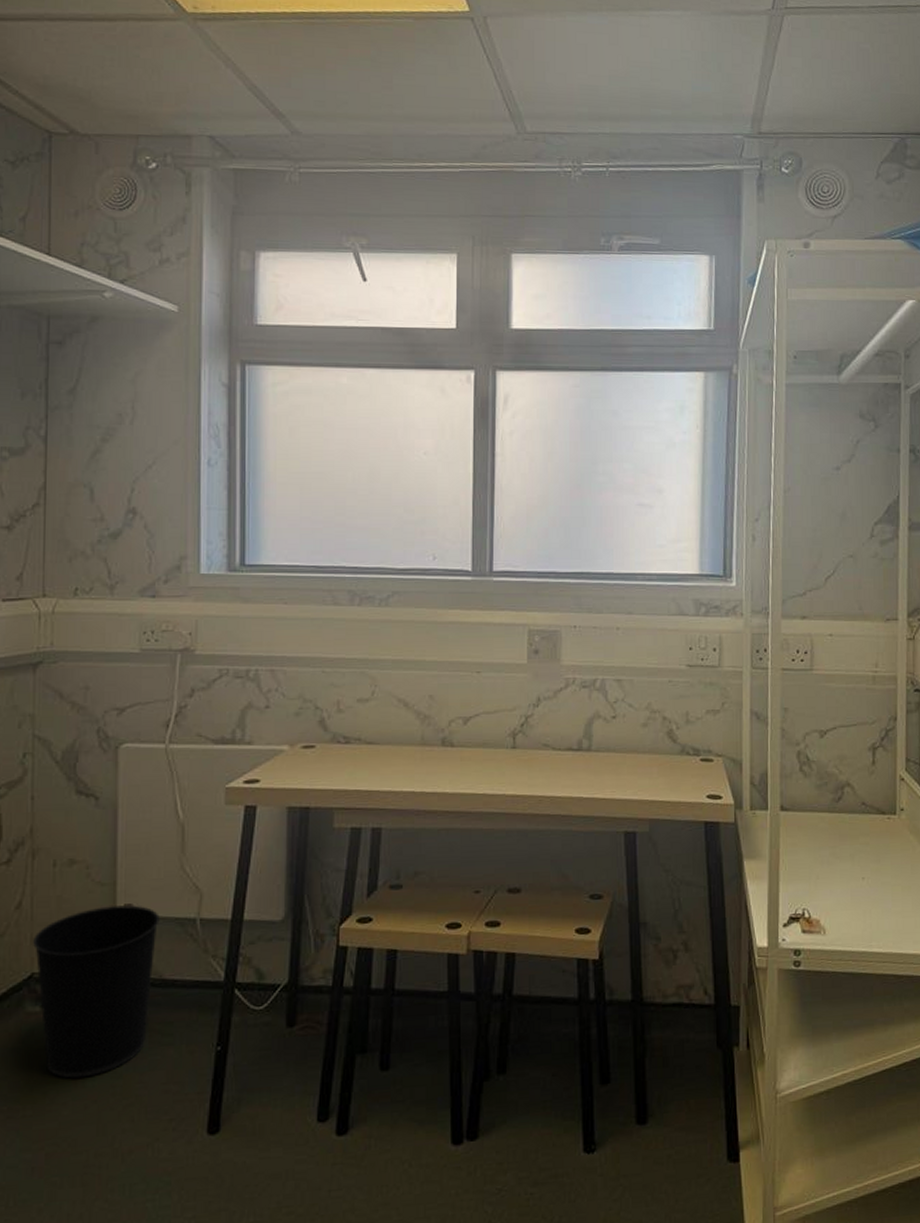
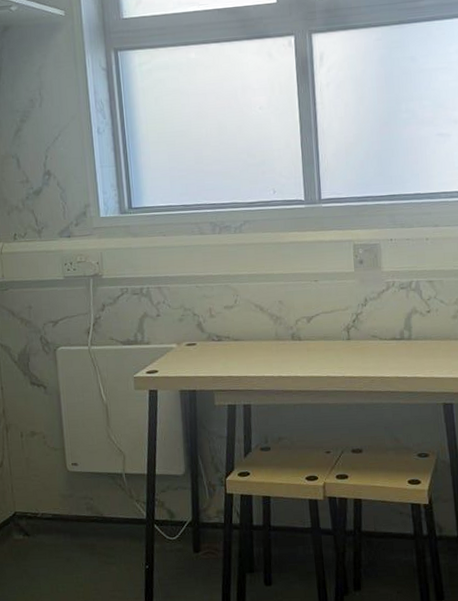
wastebasket: present [33,905,160,1079] -> none [13,464,97,586]

